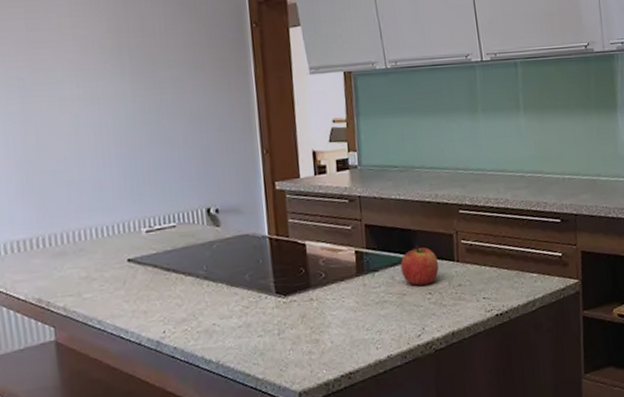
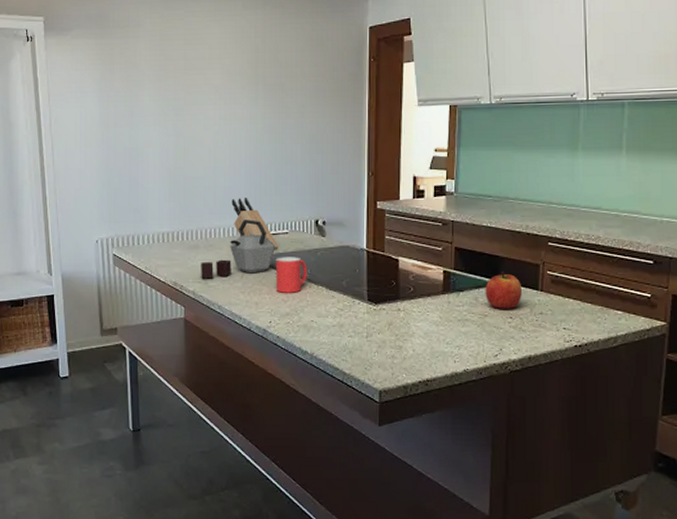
kettle: none [71,214,163,291] -> present [201,219,276,279]
knife block: none [102,190,166,246] -> present [231,198,279,249]
mug: none [163,252,204,297] -> present [275,257,307,293]

